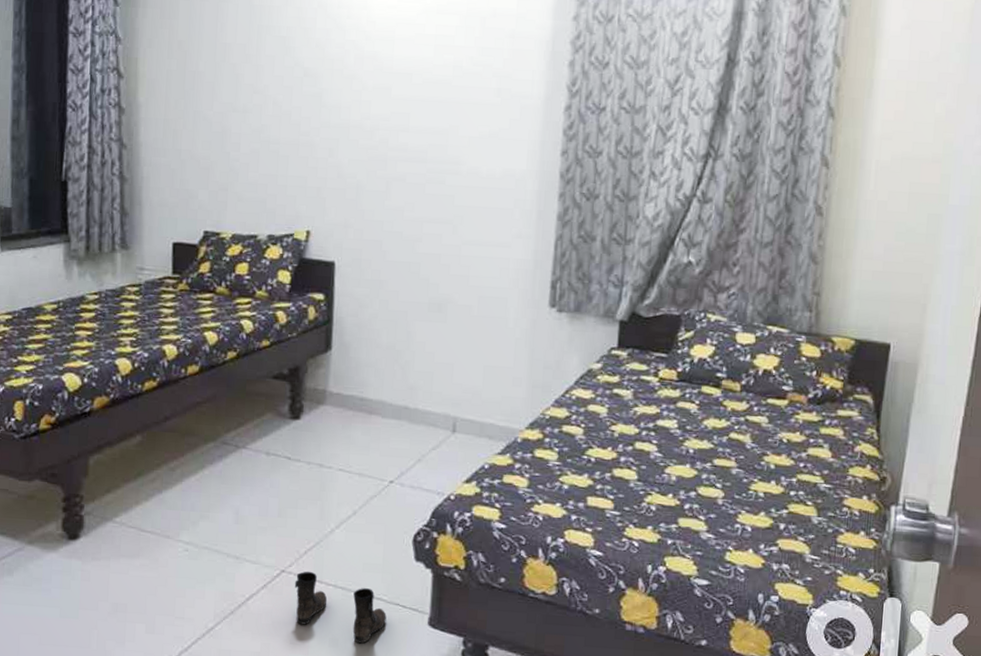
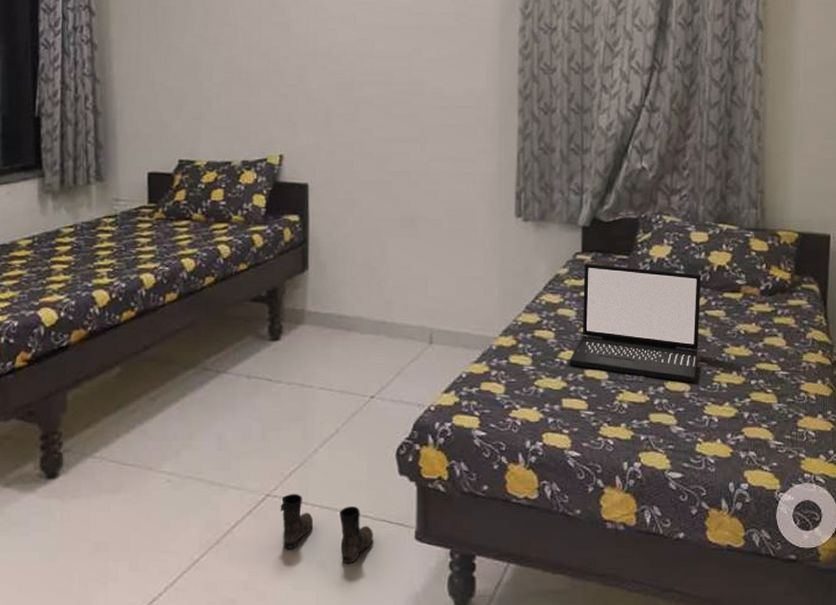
laptop: none [596,359,745,490] -> present [569,263,702,383]

